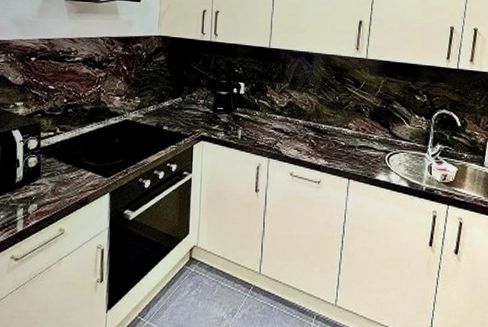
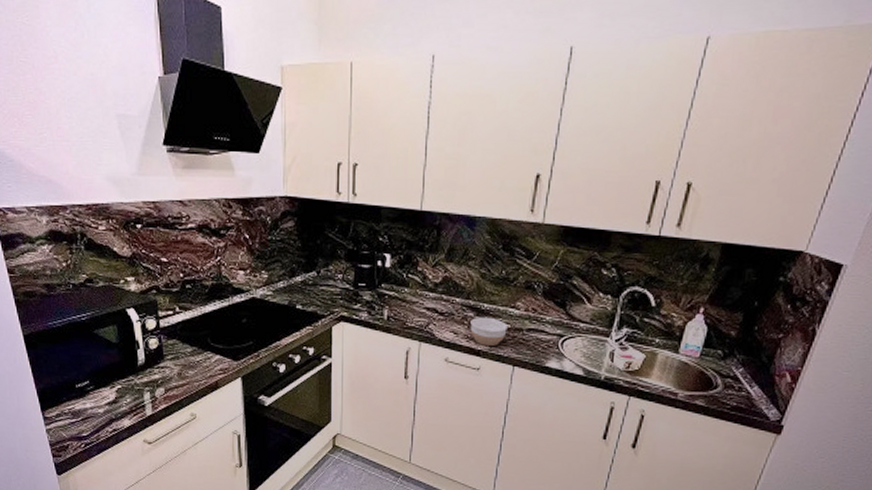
bowl: none [311,135,342,161] -> present [470,316,507,346]

